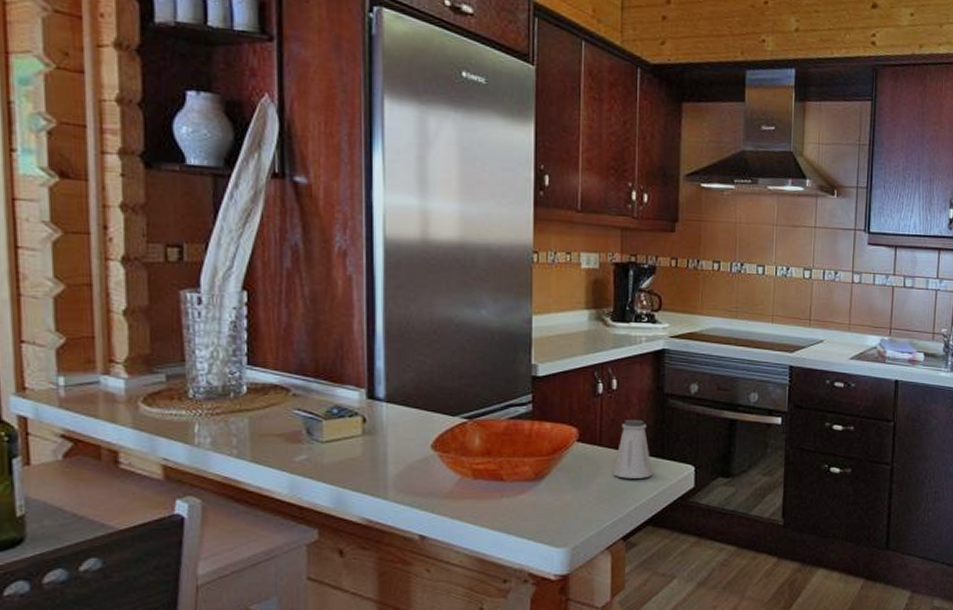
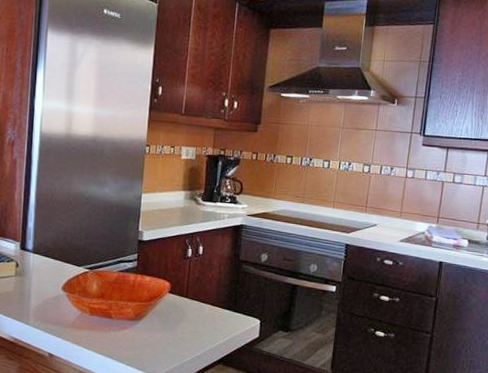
saltshaker: present [613,420,653,479] -> none [195,279,226,326]

